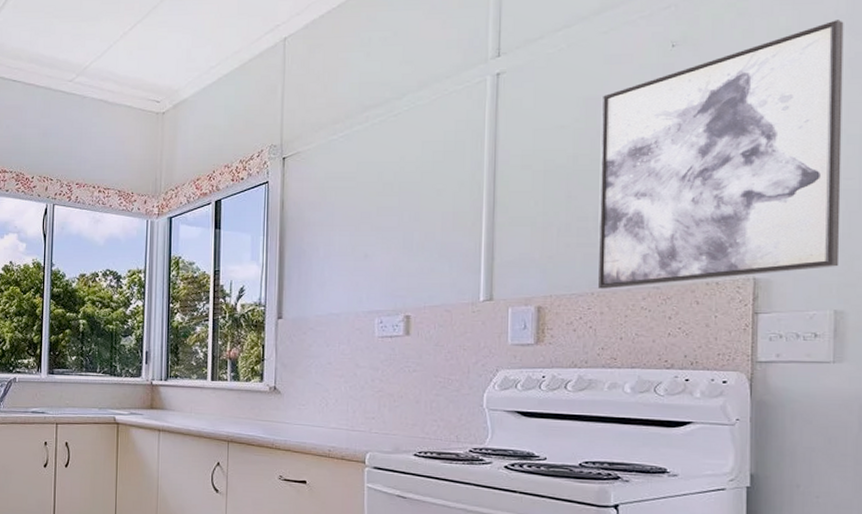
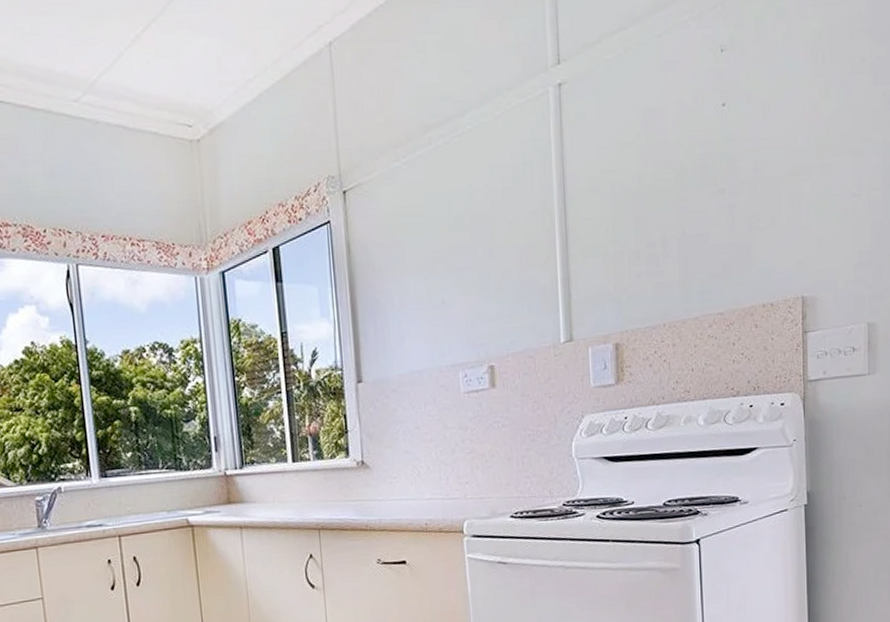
wall art: present [597,20,844,289] -> none [661,22,870,319]

